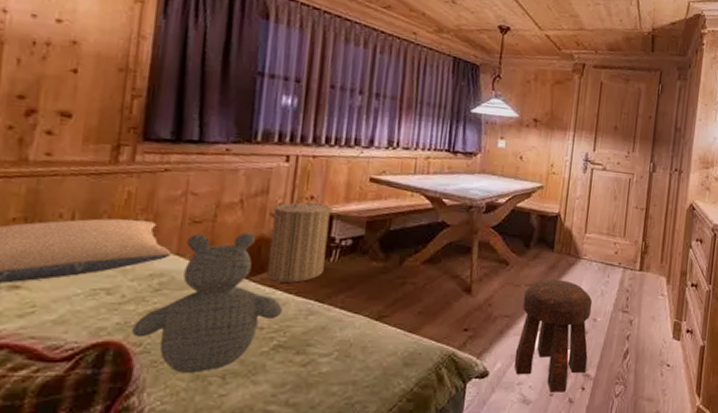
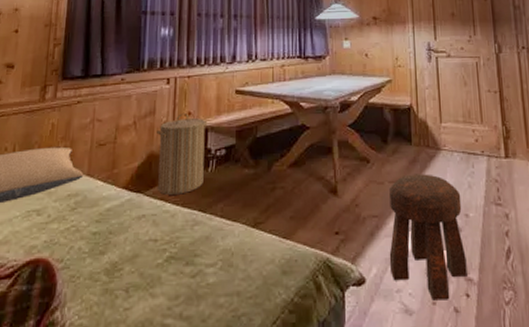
teddy bear: present [131,232,283,373] -> none [55,151,172,287]

